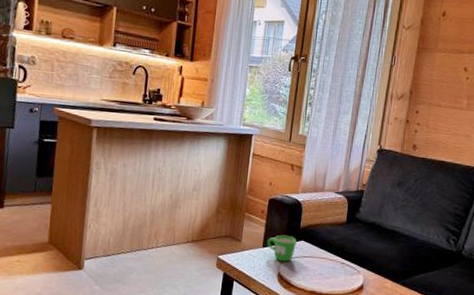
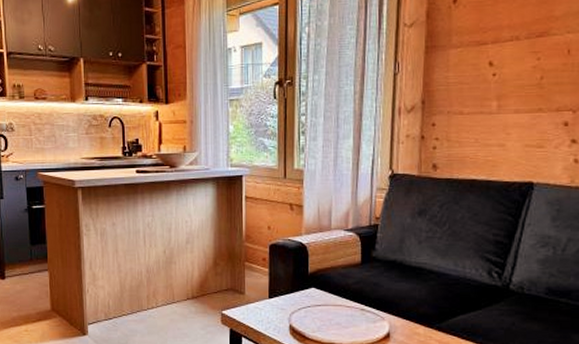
mug: present [266,235,297,262] -> none [272,283,306,313]

